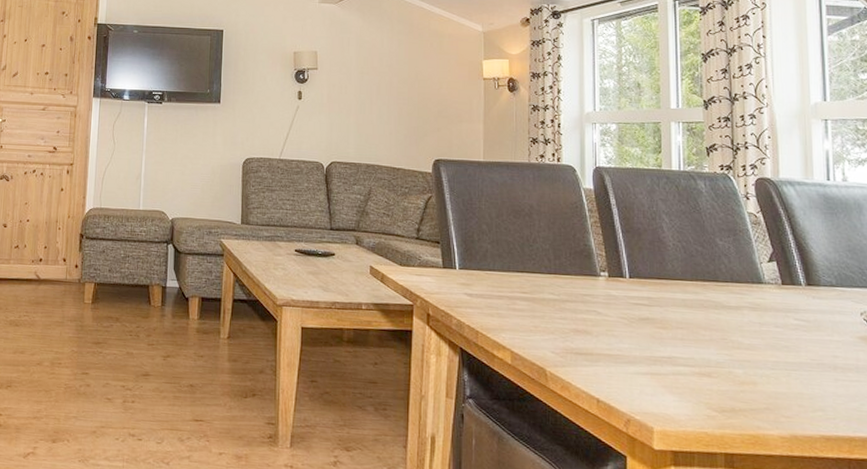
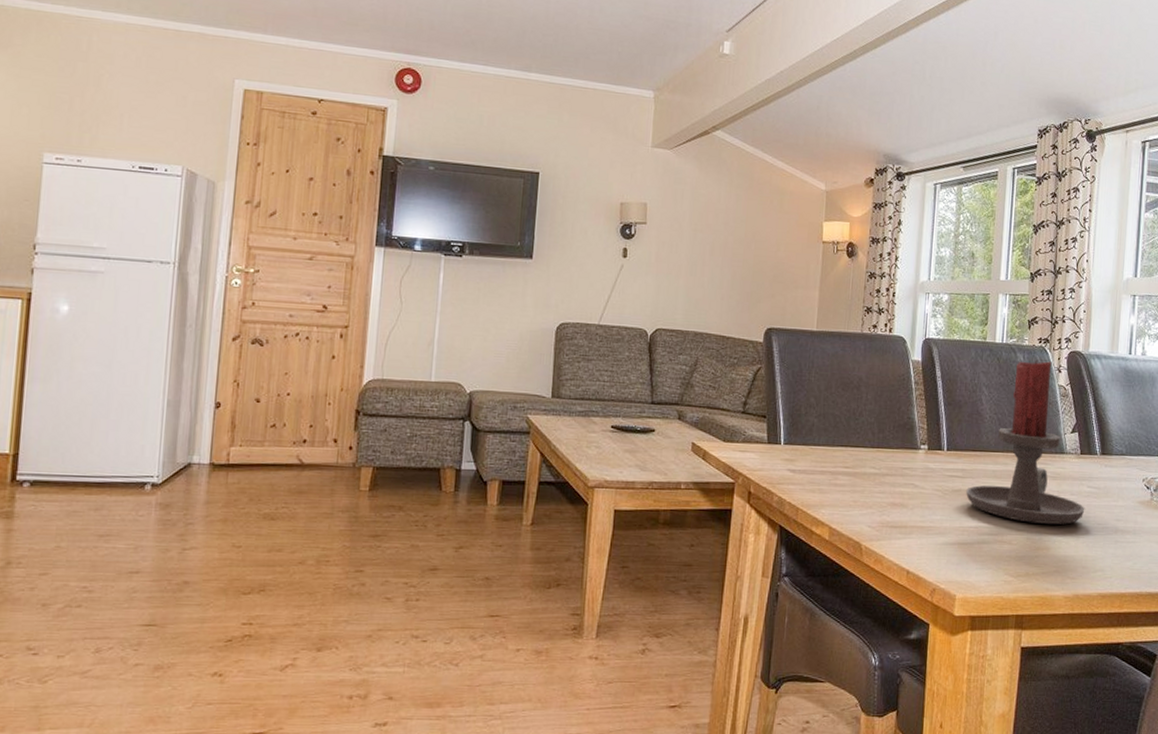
candle holder: none [653,186,794,359] -> present [965,359,1085,525]

